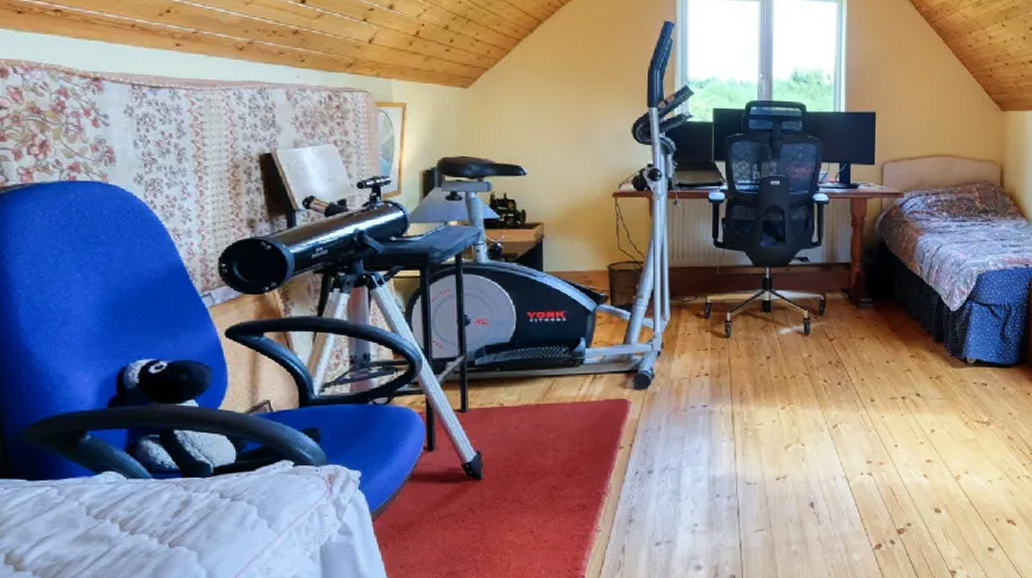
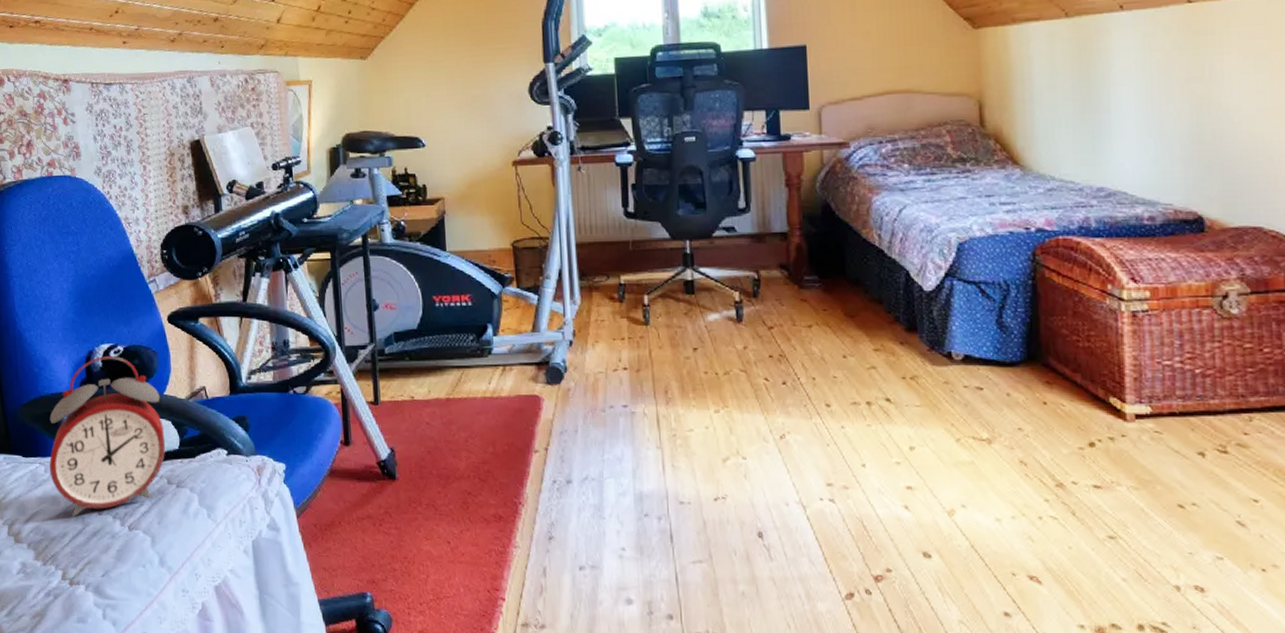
alarm clock: none [64,372,219,539] -> present [49,356,166,517]

